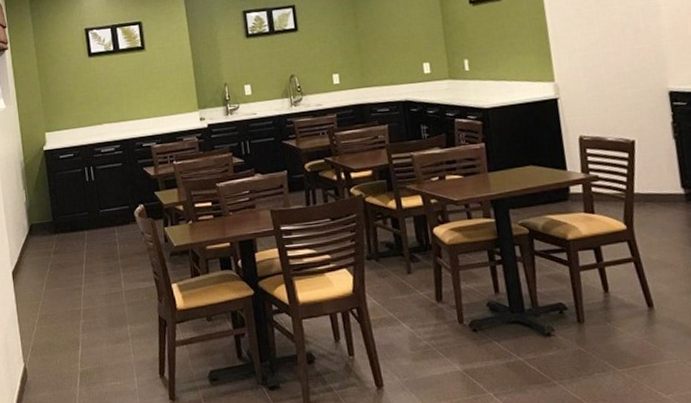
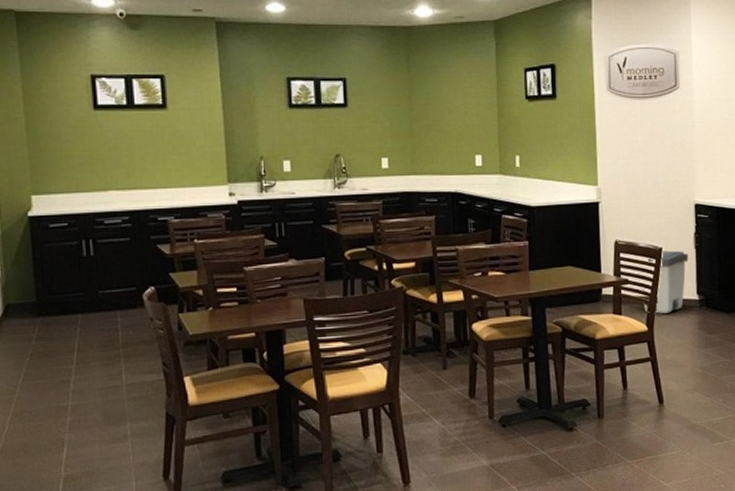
trash can: none [614,142,668,211] -> present [641,250,689,314]

